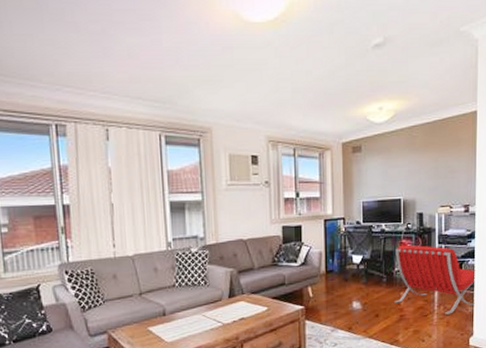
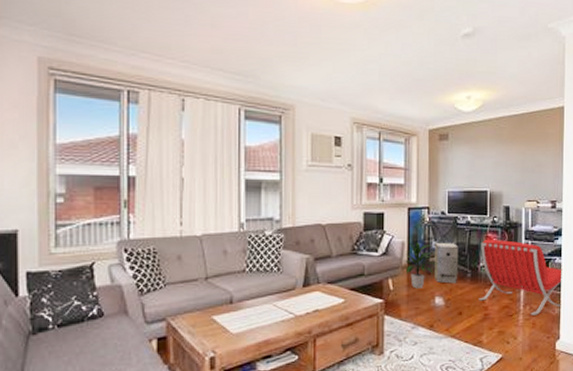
indoor plant: none [321,251,354,295] -> present [402,242,437,289]
air purifier: none [351,251,374,289] -> present [435,243,459,284]

